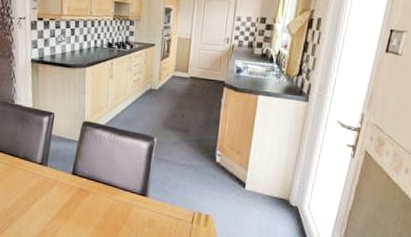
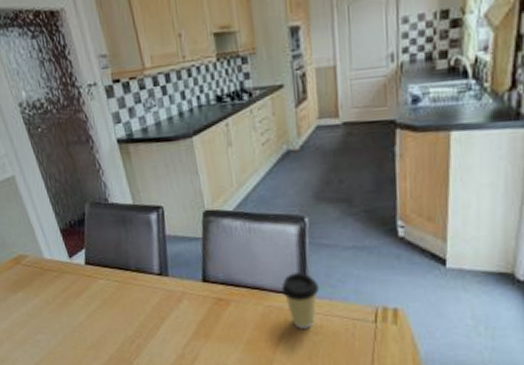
coffee cup: none [128,177,157,222] -> present [281,272,320,329]

